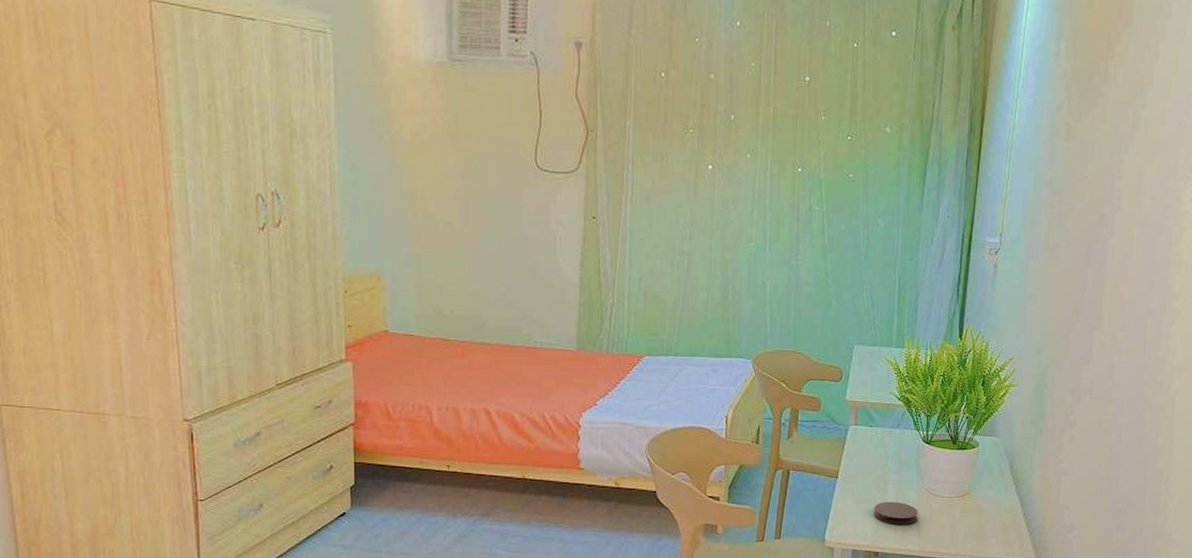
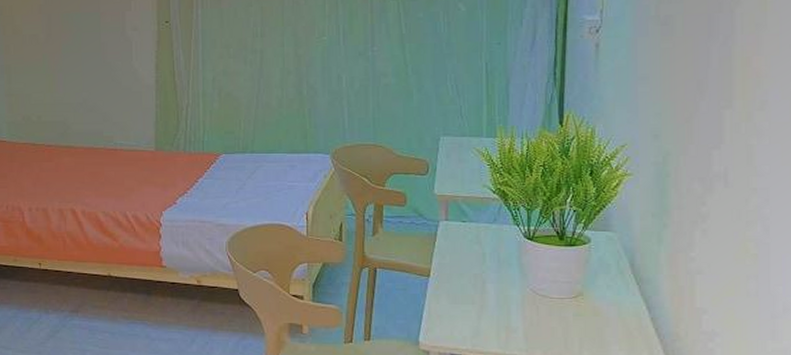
coaster: present [873,501,918,524] -> none [472,302,523,327]

